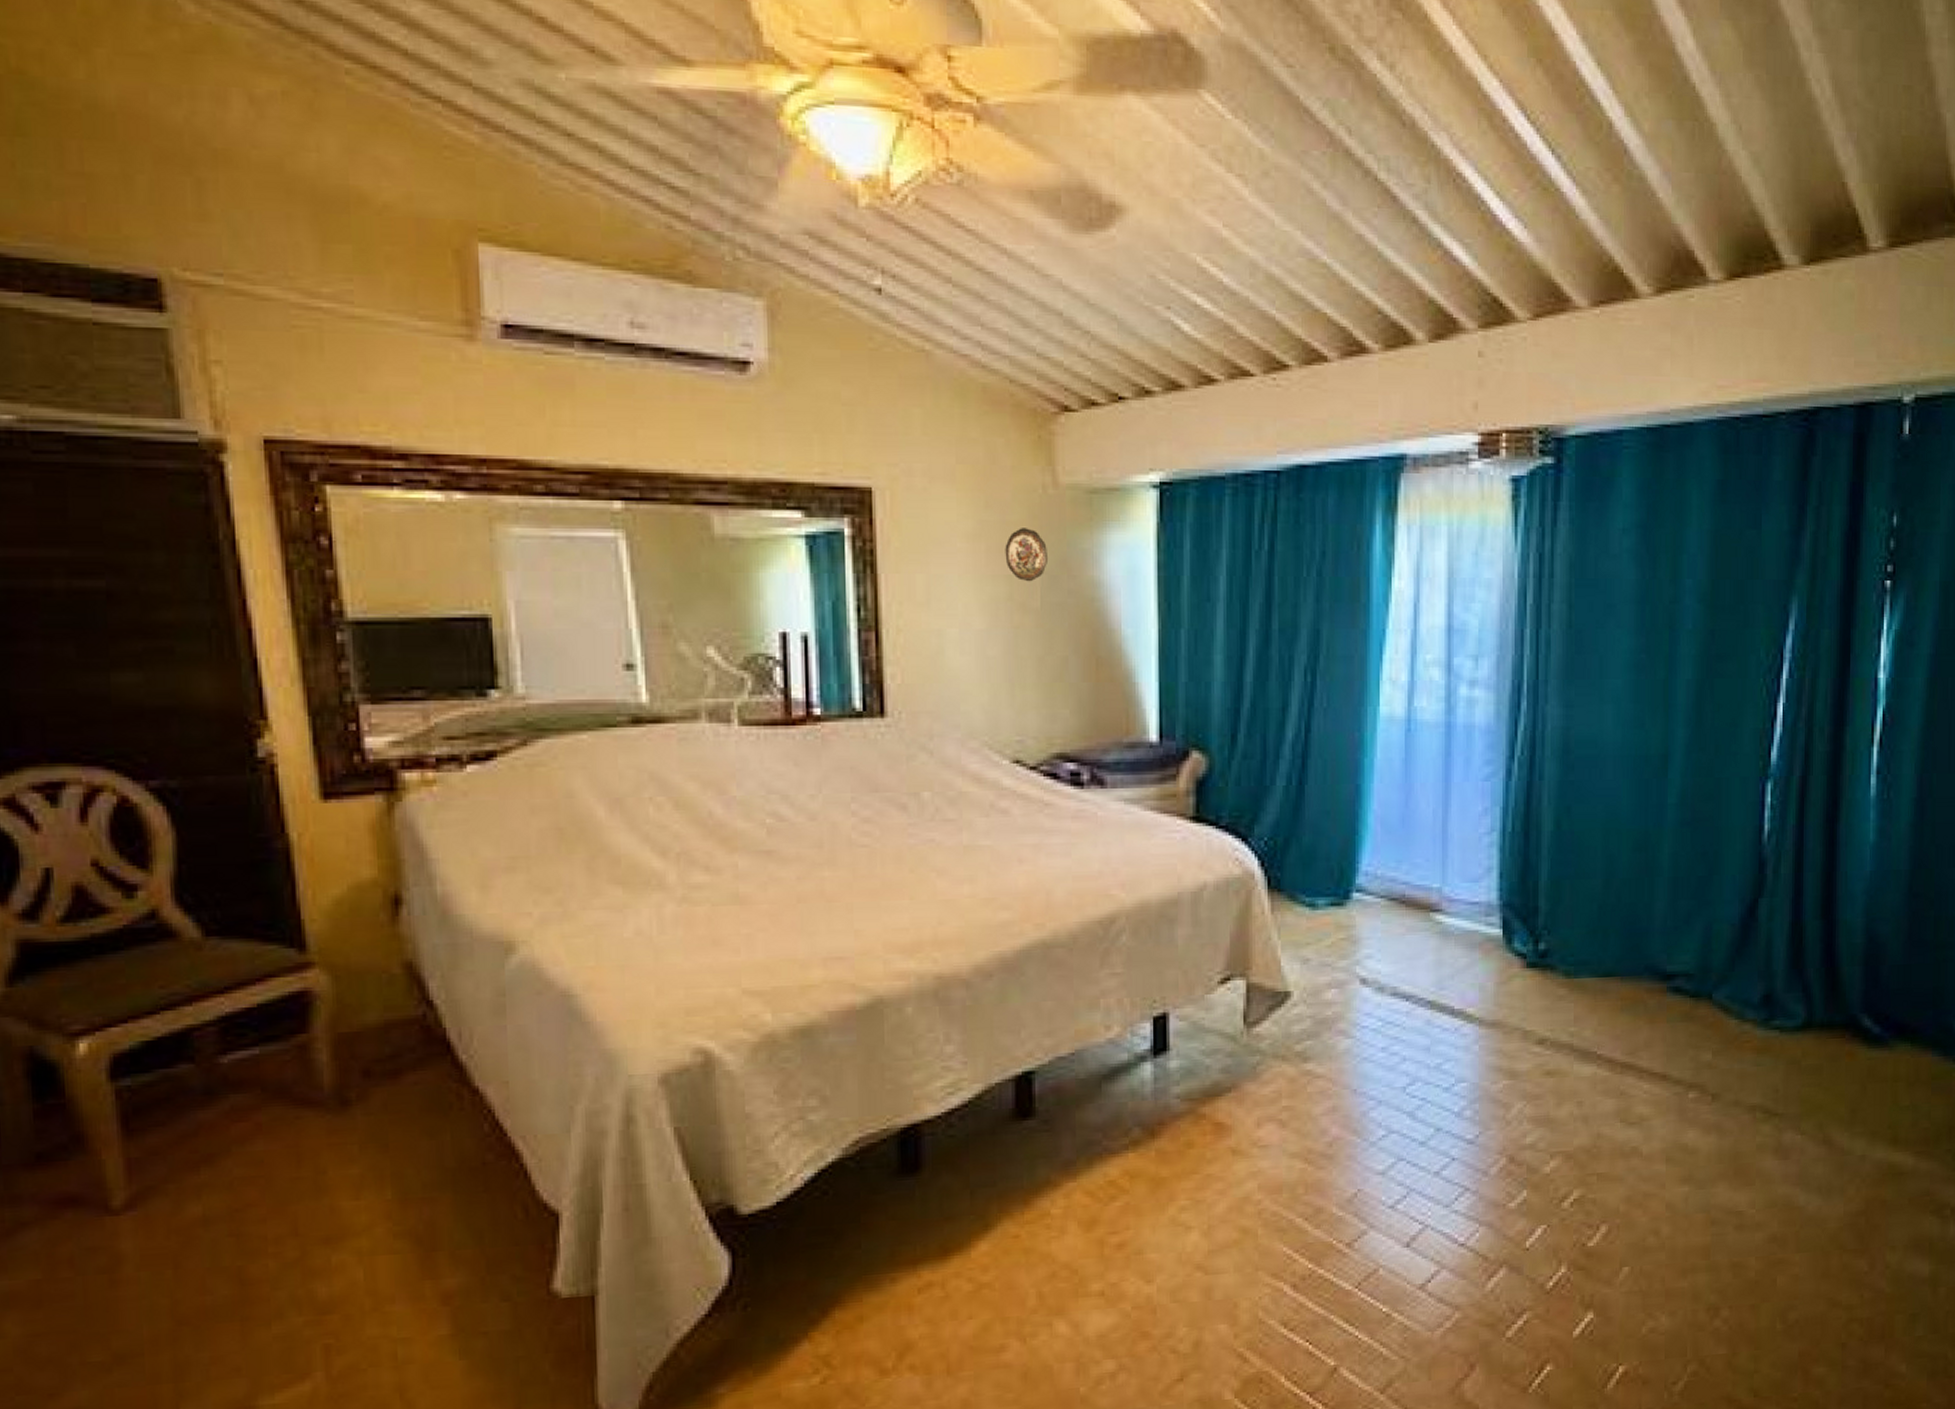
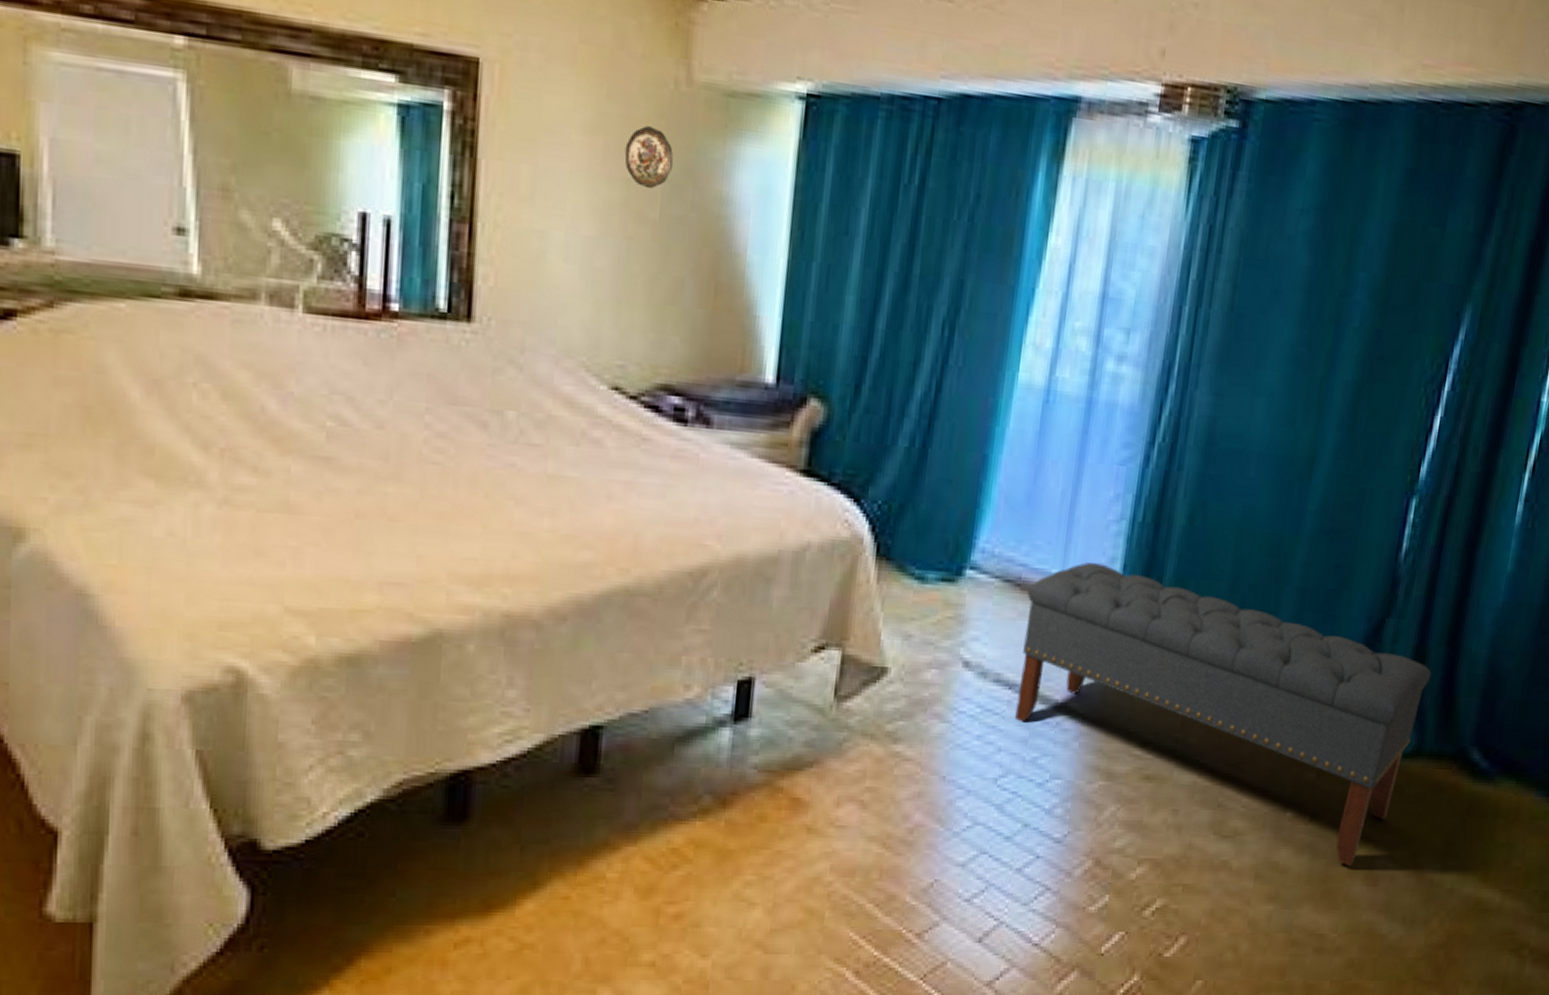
bench: none [1412,874,1811,1142] -> present [1015,562,1432,867]

